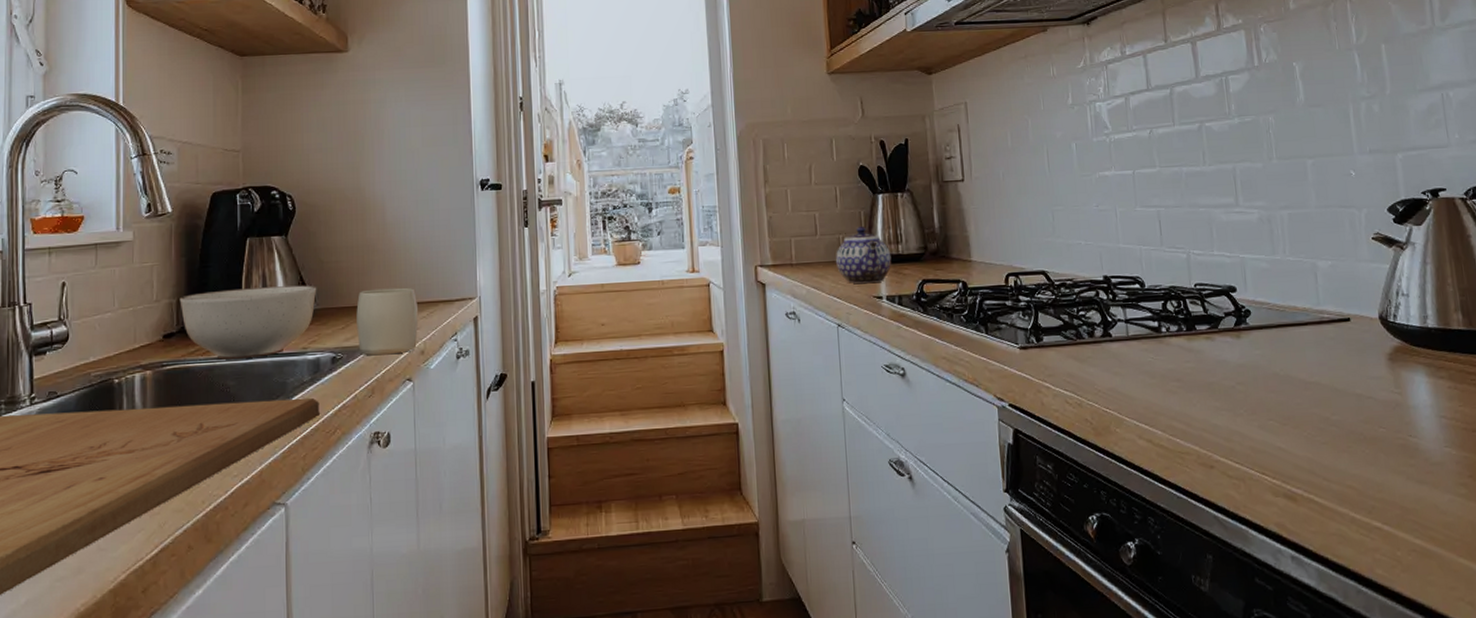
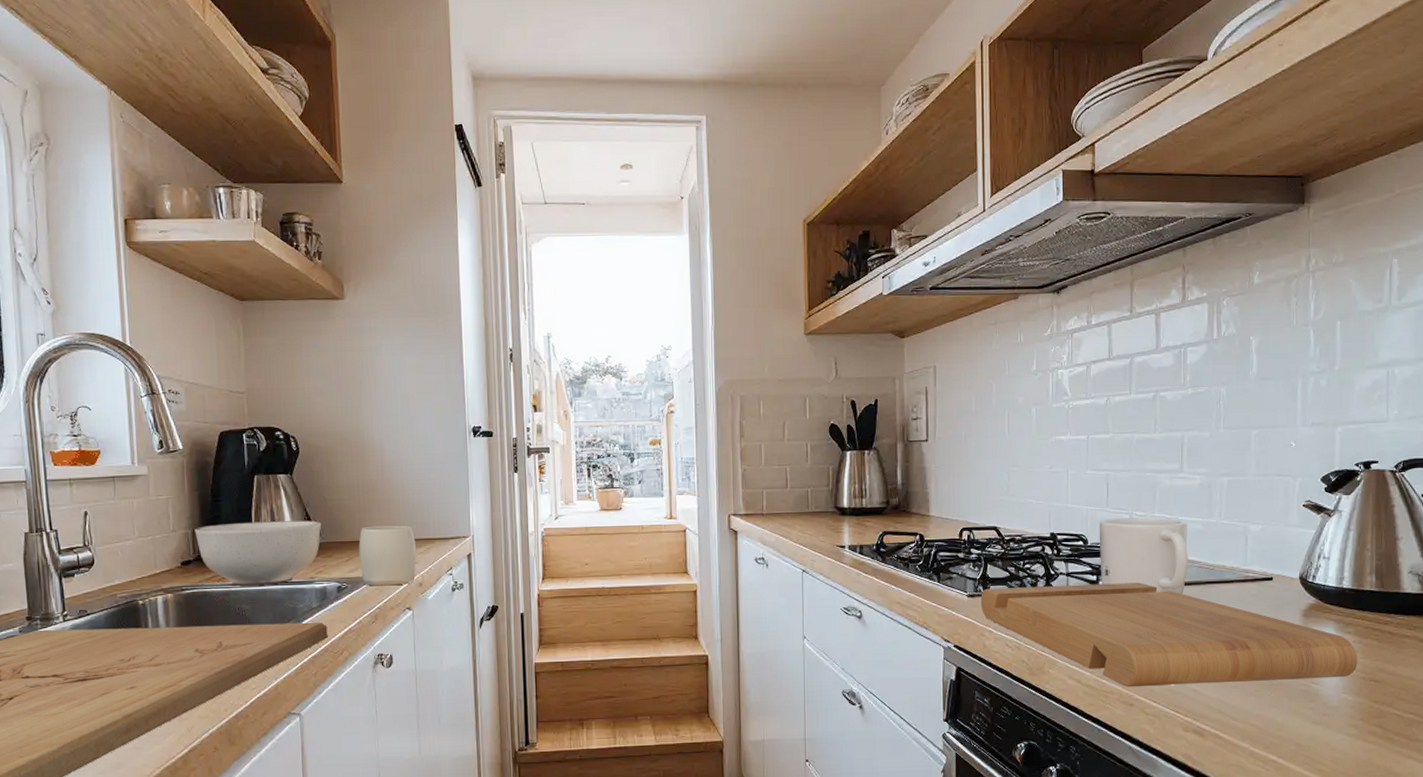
teapot: present [835,227,892,284] -> none [803,481,856,534]
cutting board: none [1034,328,1457,446] -> present [981,582,1358,687]
mug: none [1154,256,1257,340] -> present [1099,517,1188,594]

